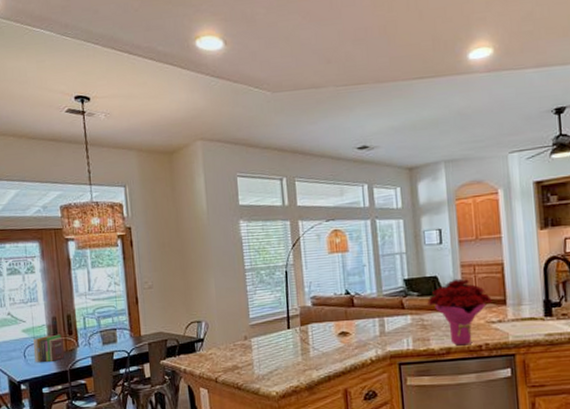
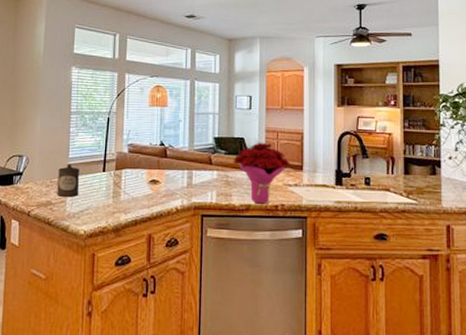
canister: none [240,324,266,361] -> present [57,164,79,198]

